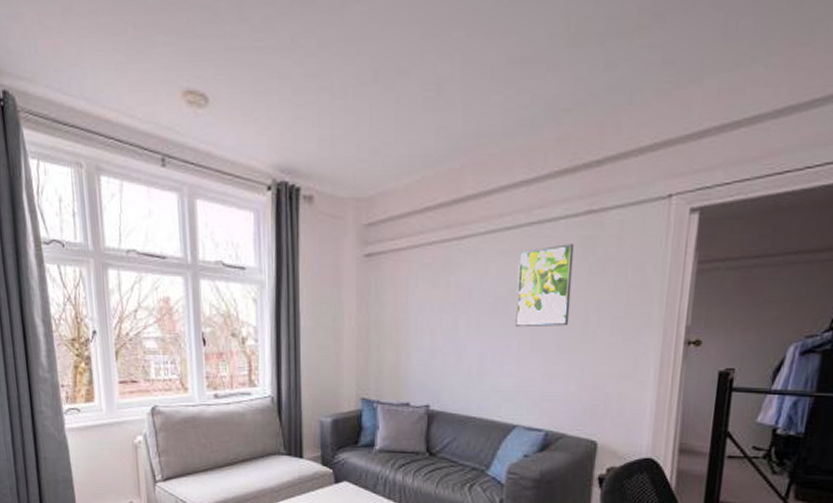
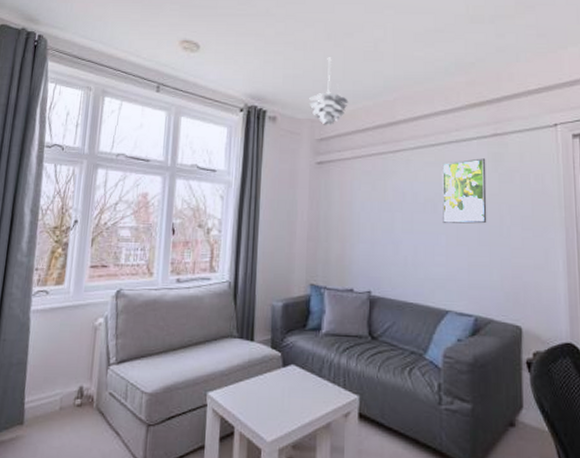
pendant light: none [353,108,403,205] -> present [309,57,348,125]

